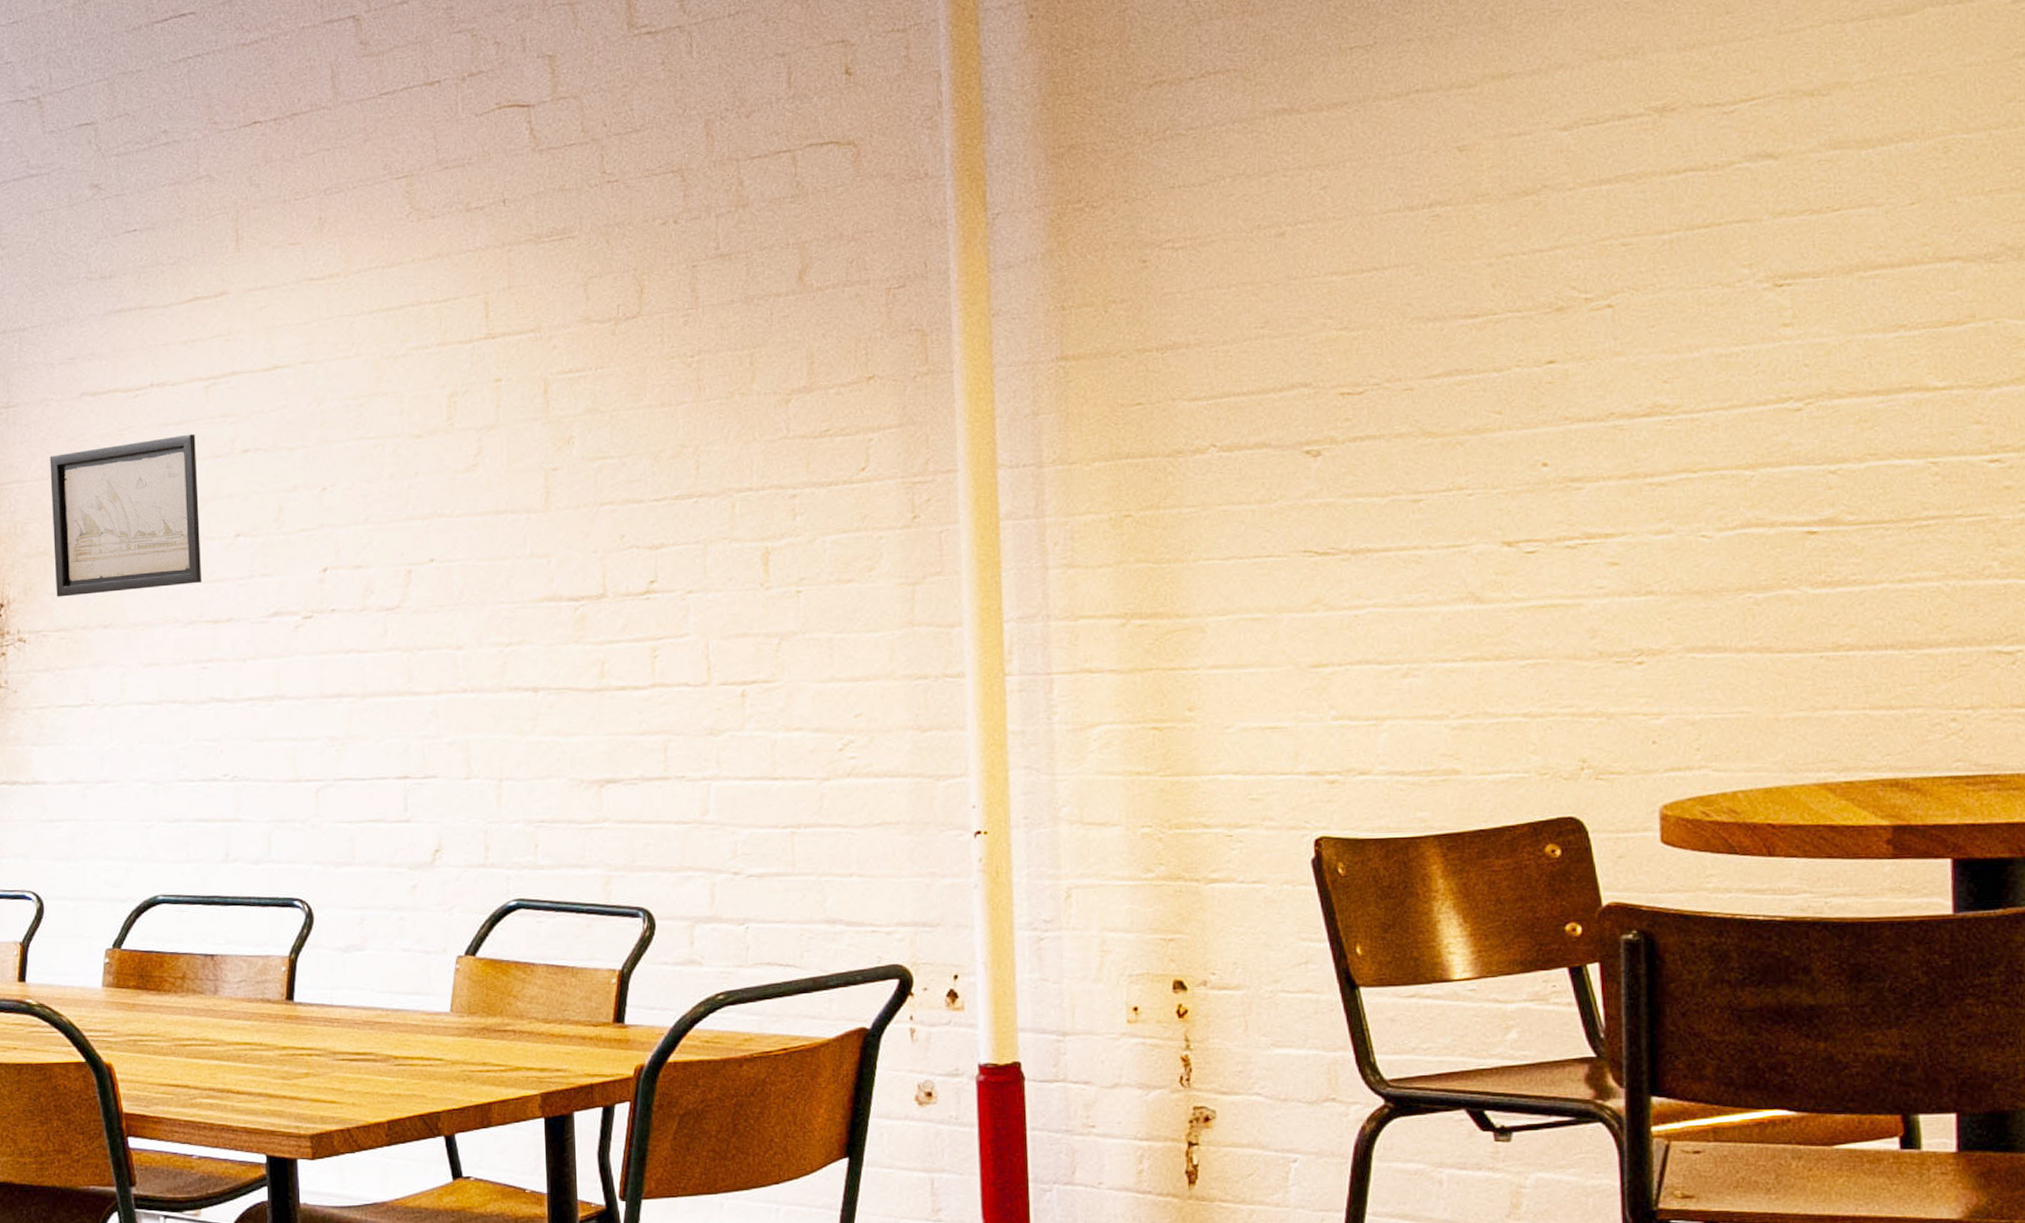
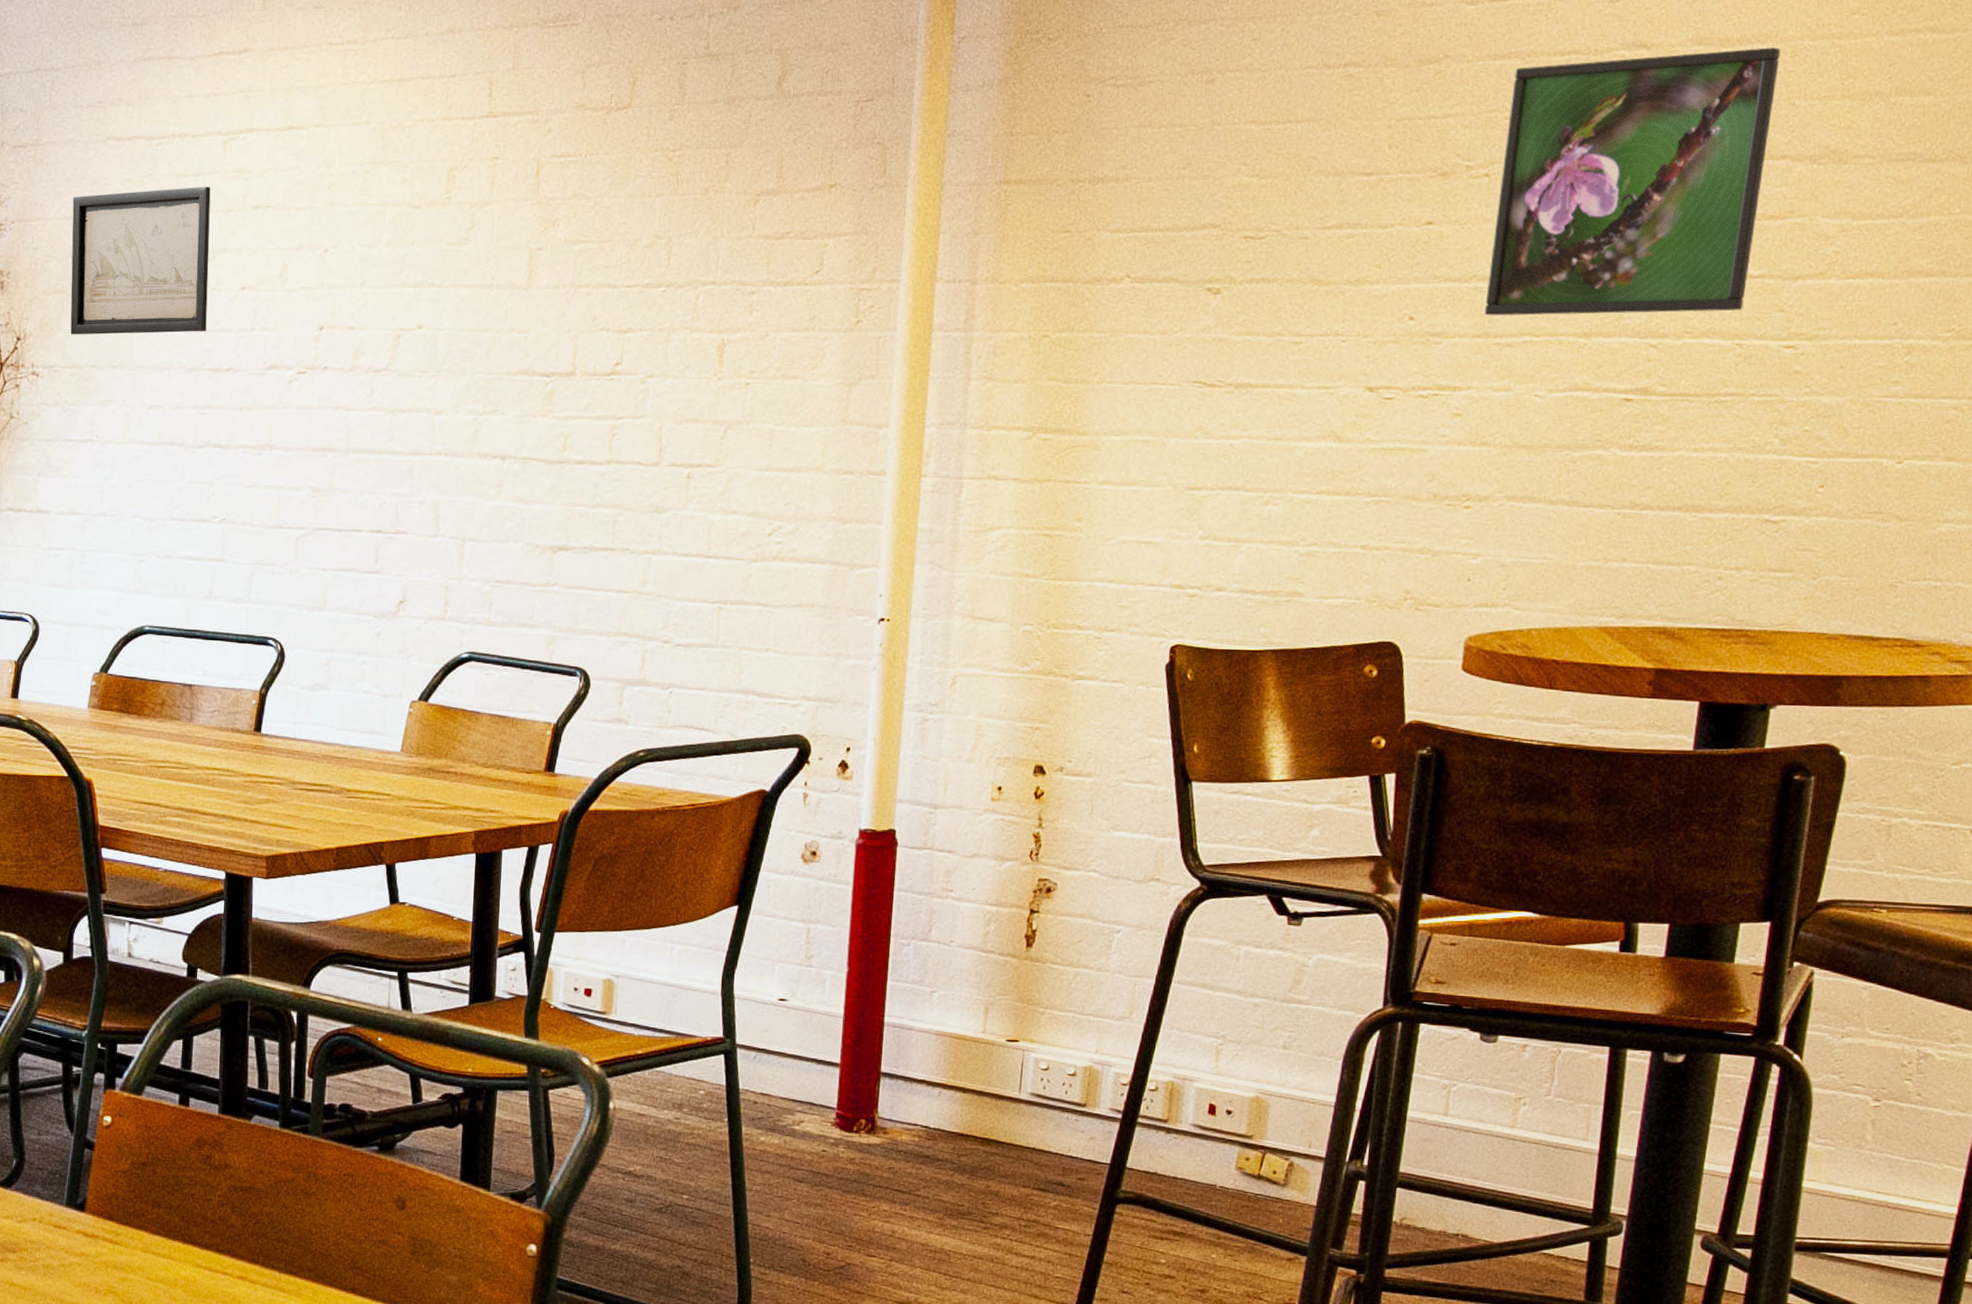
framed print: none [1625,144,1932,455] -> present [1484,47,1781,316]

